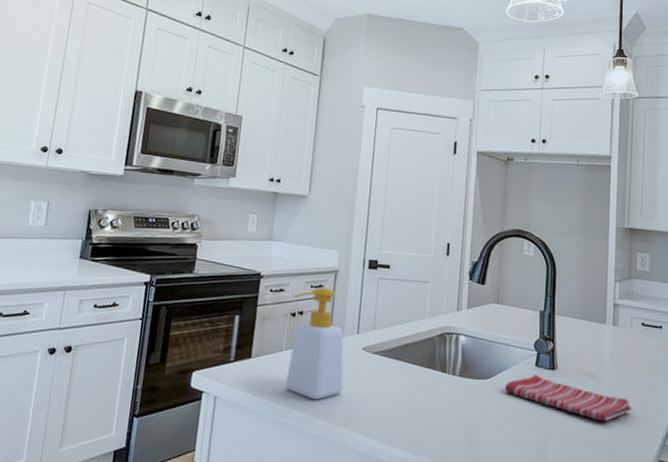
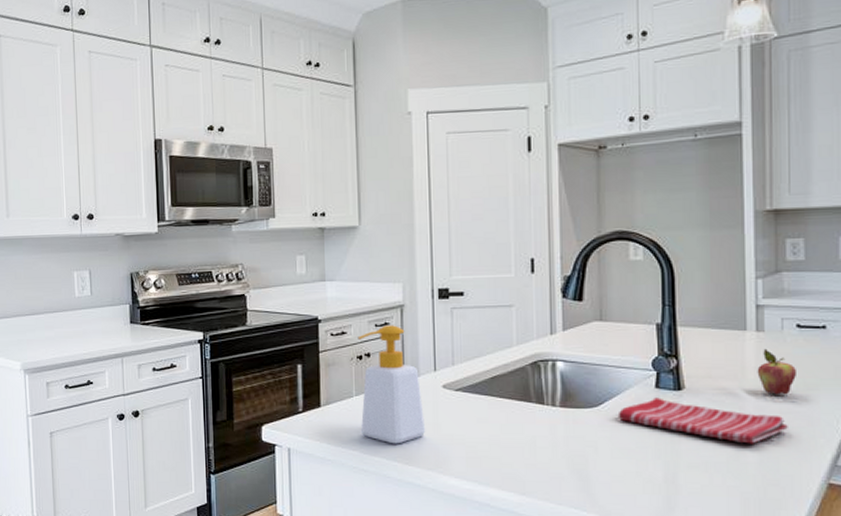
fruit: none [612,340,640,381] -> present [757,348,796,395]

